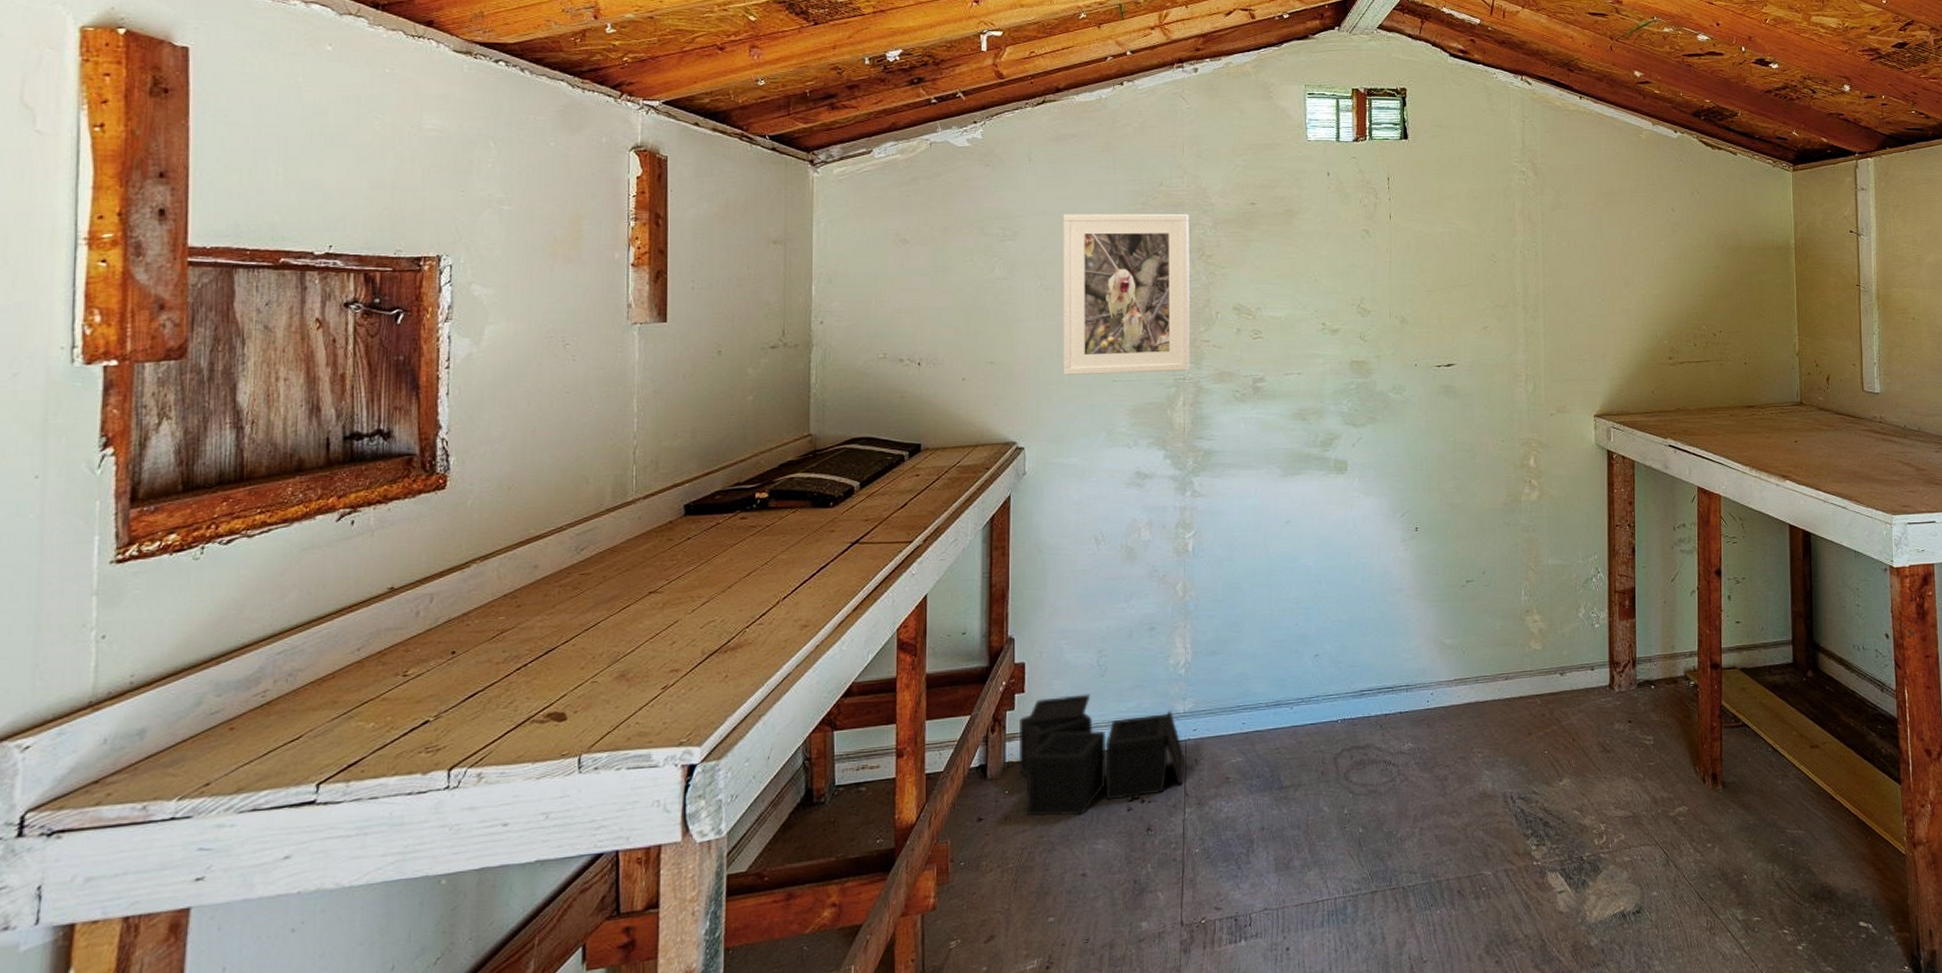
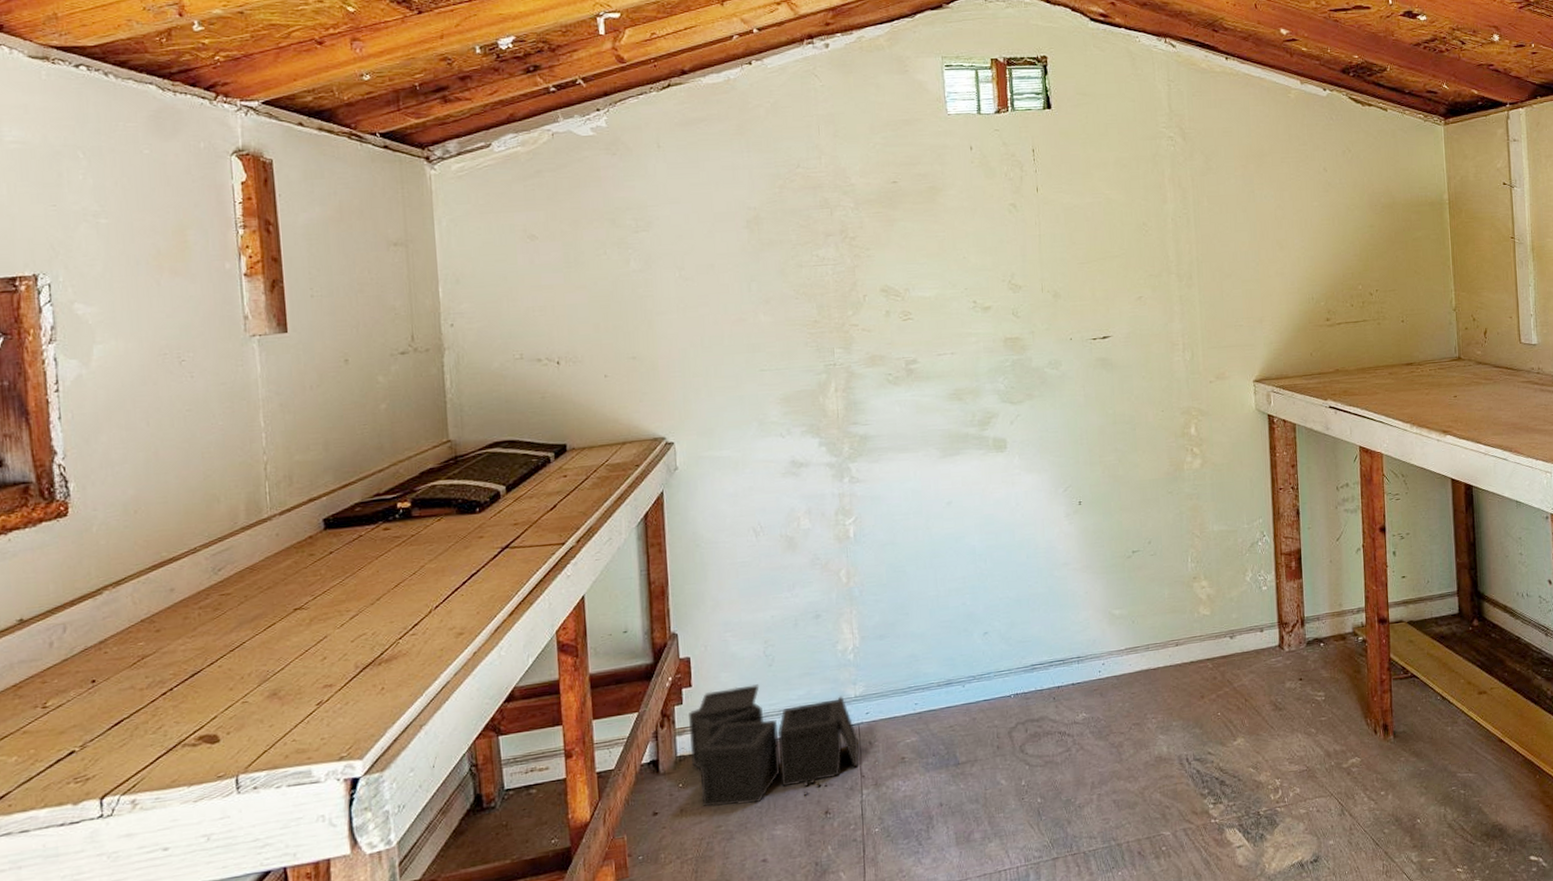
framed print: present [1063,213,1190,375] -> none [698,195,840,367]

